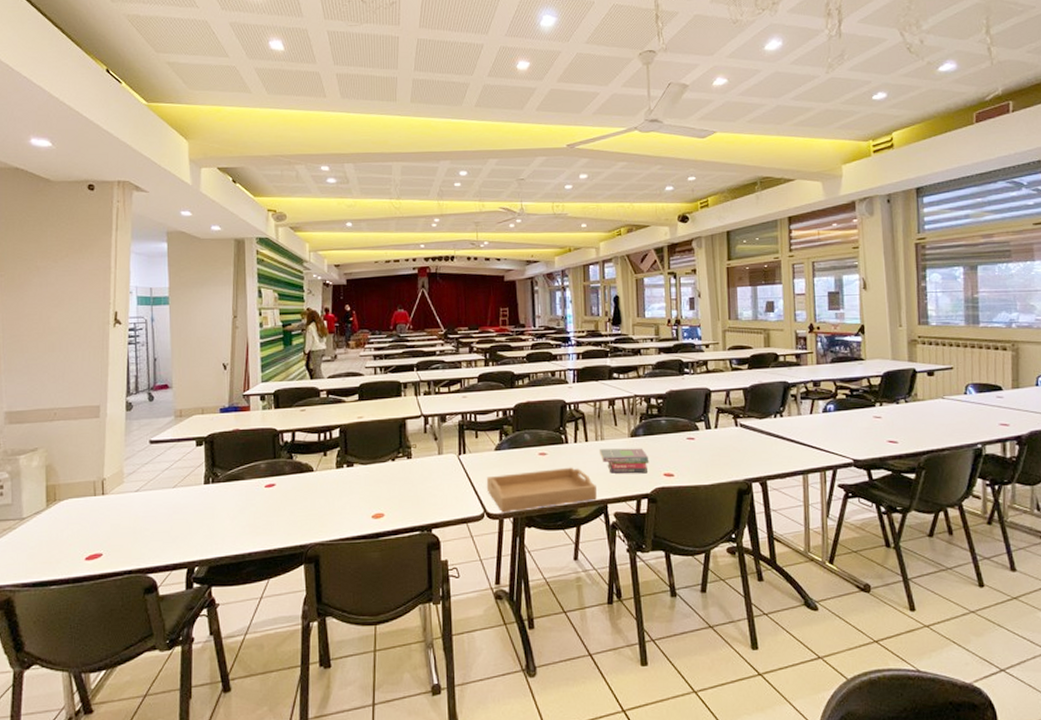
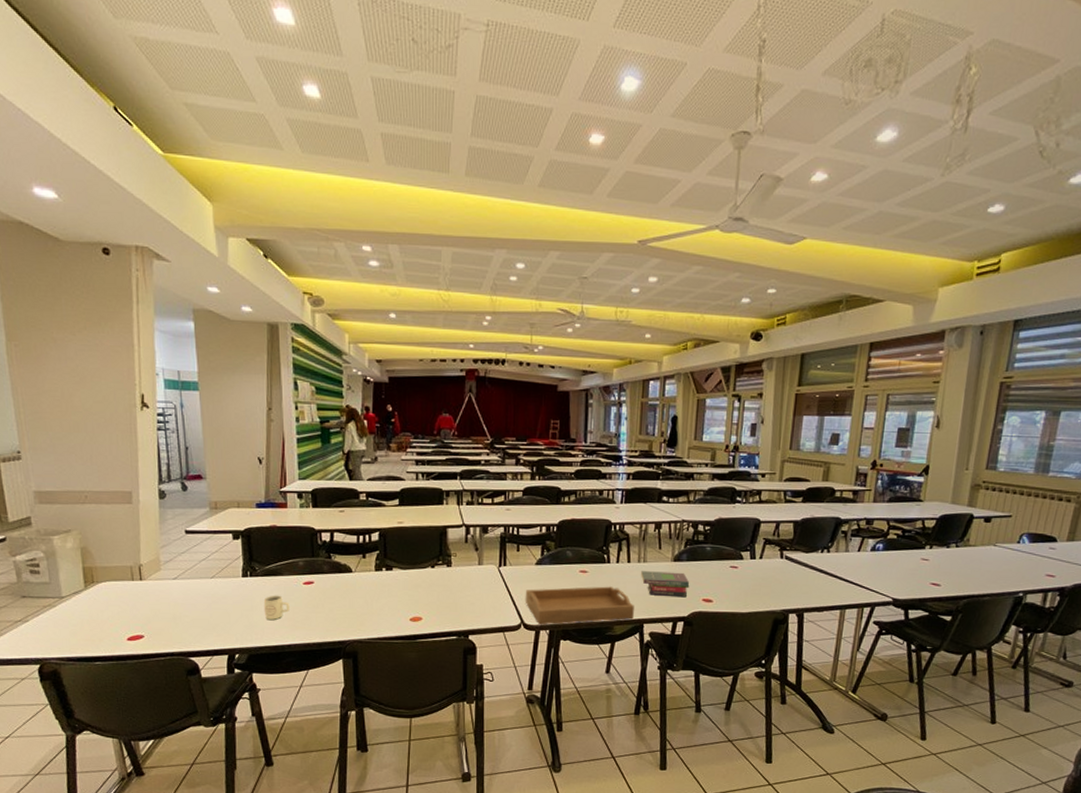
mug: none [225,500,251,527] -> present [263,595,290,620]

